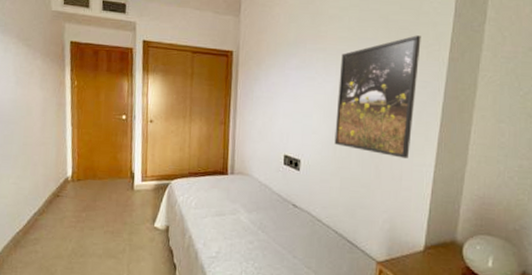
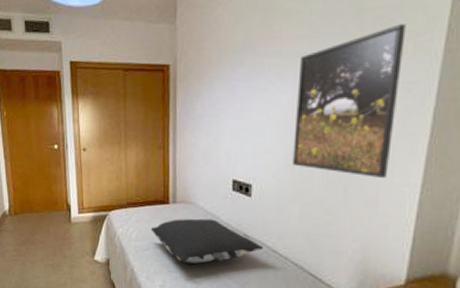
pillow: none [209,189,310,231] -> present [150,218,264,264]

